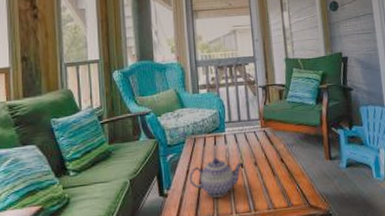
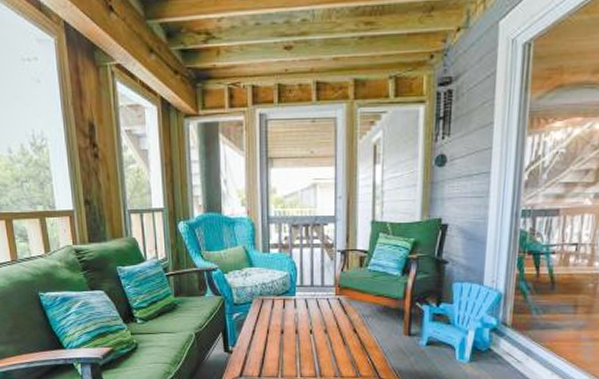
teapot: present [189,157,244,198] -> none [254,321,313,359]

